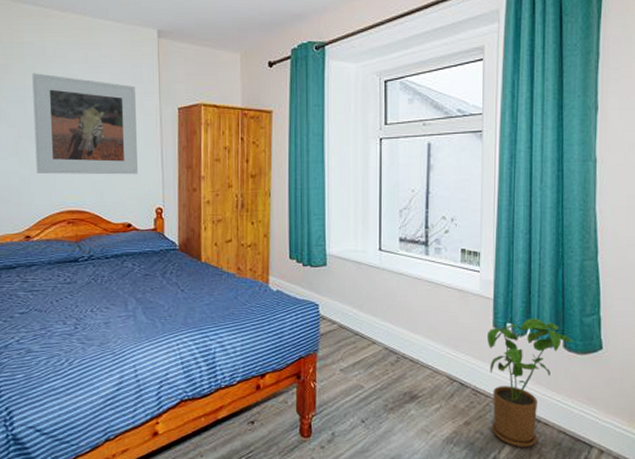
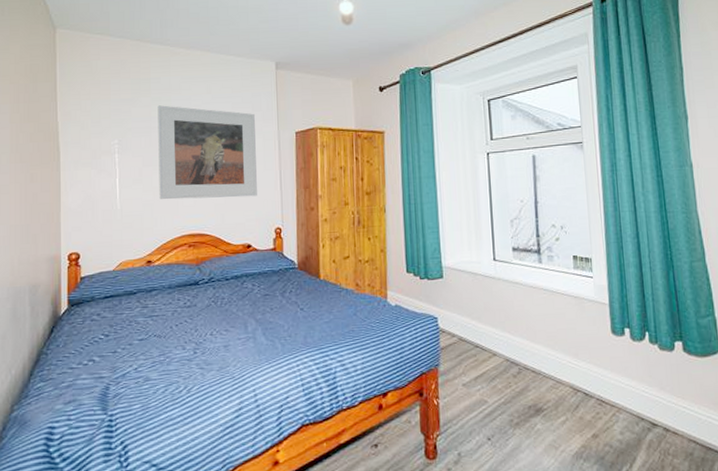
house plant: present [486,318,574,447] -> none [606,322,693,460]

